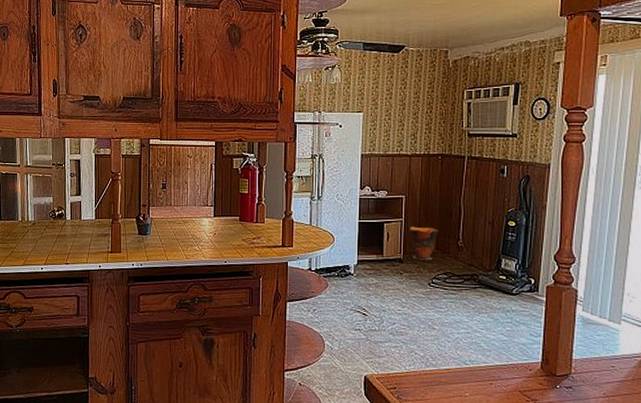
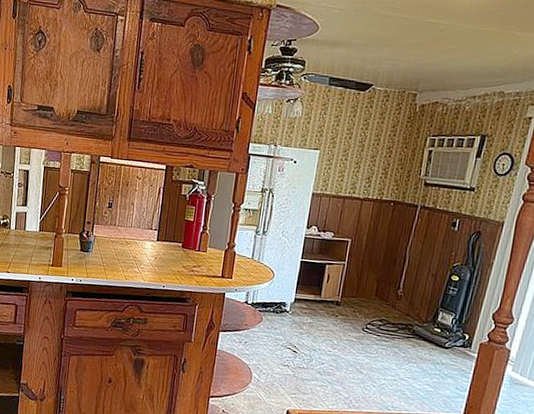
bucket: present [409,226,438,261] -> none [349,270,380,306]

